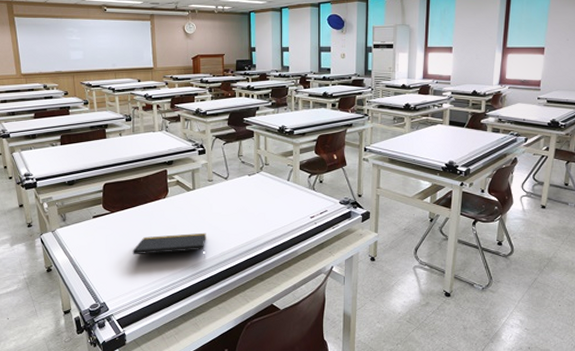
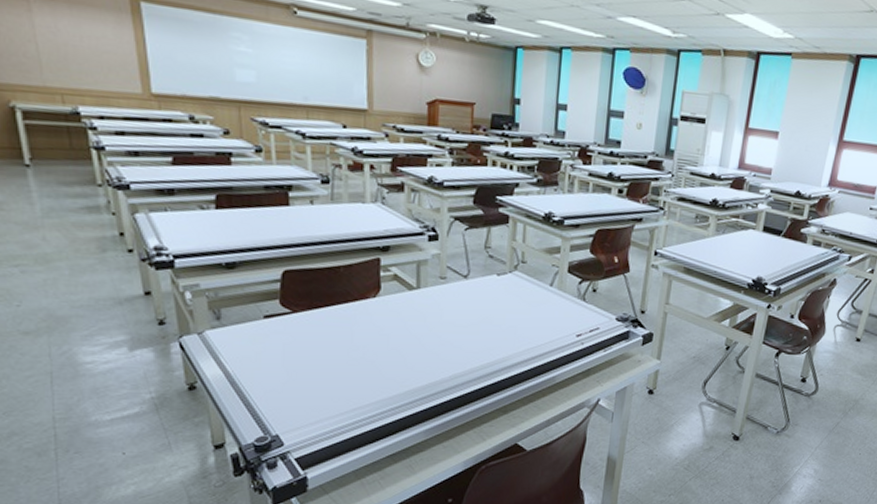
notepad: present [132,232,206,256] -> none [322,347,433,378]

